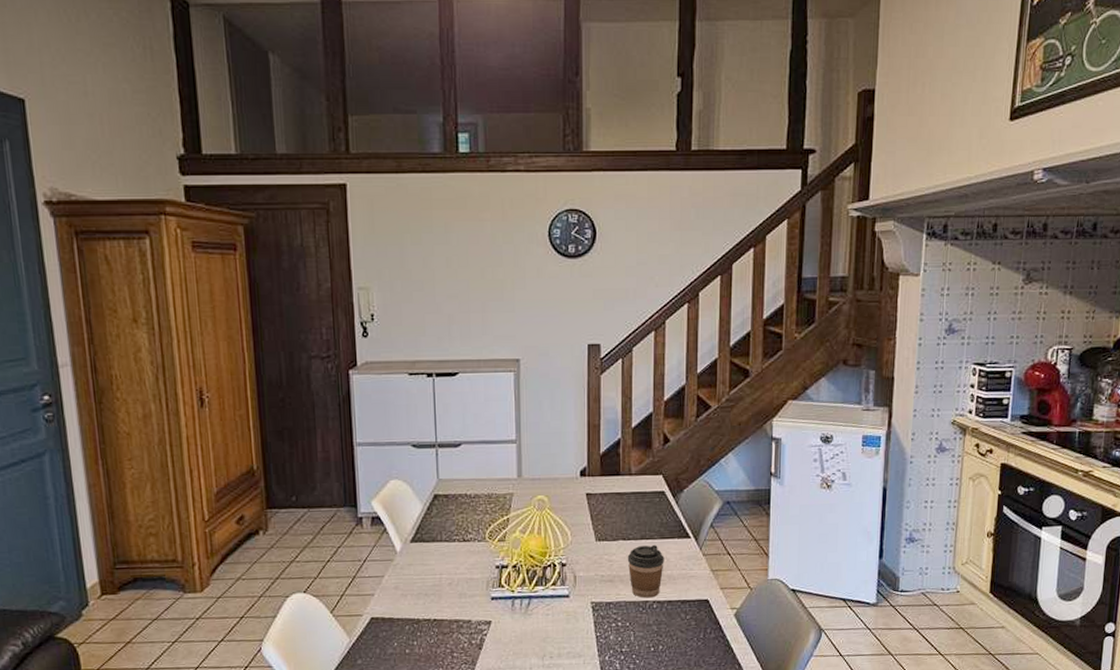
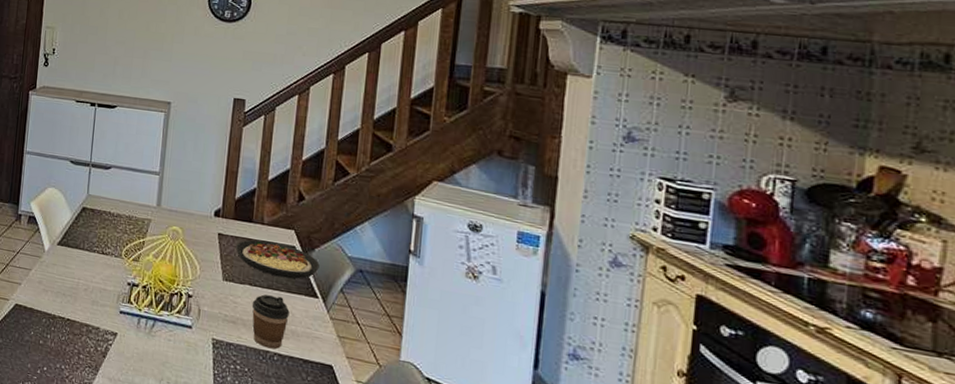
plate: none [606,491,689,525] -> present [236,239,320,279]

